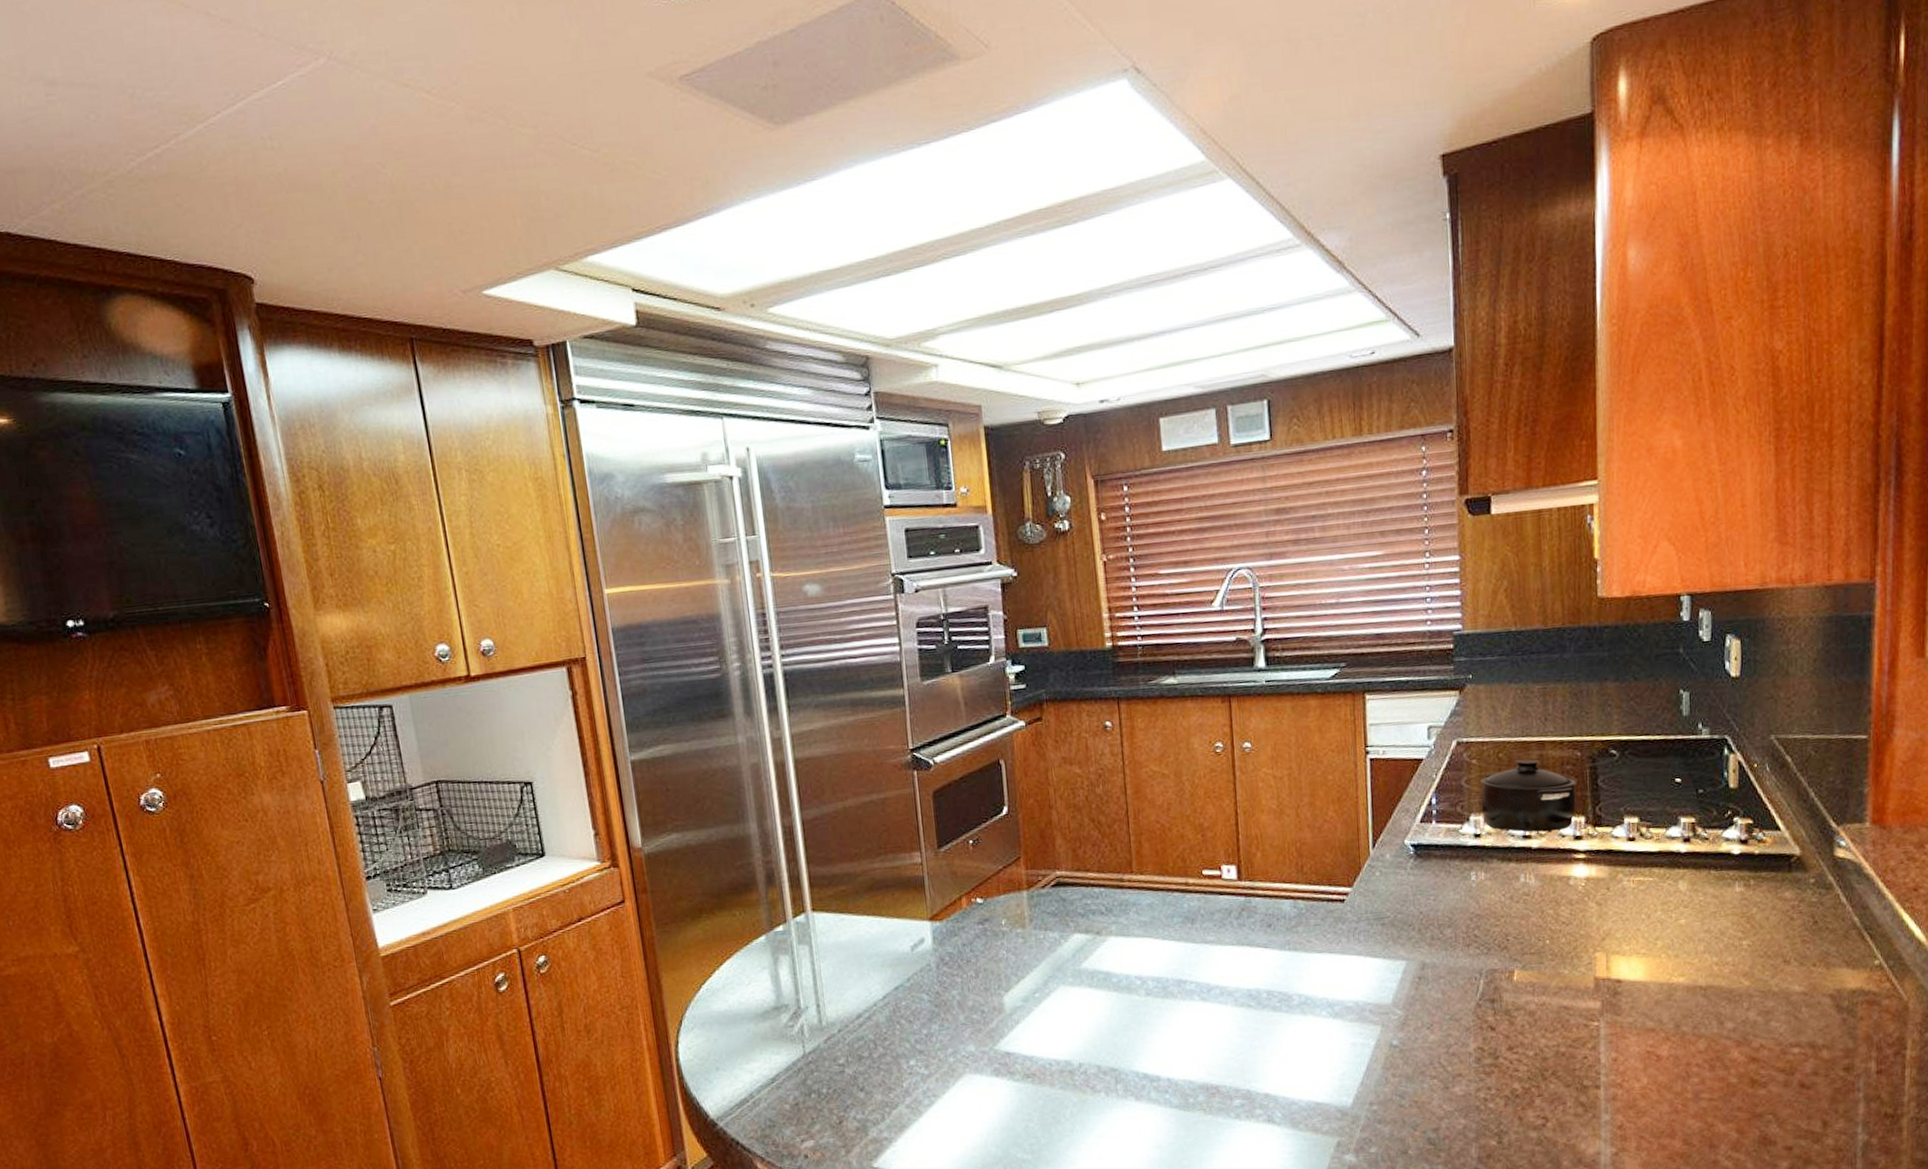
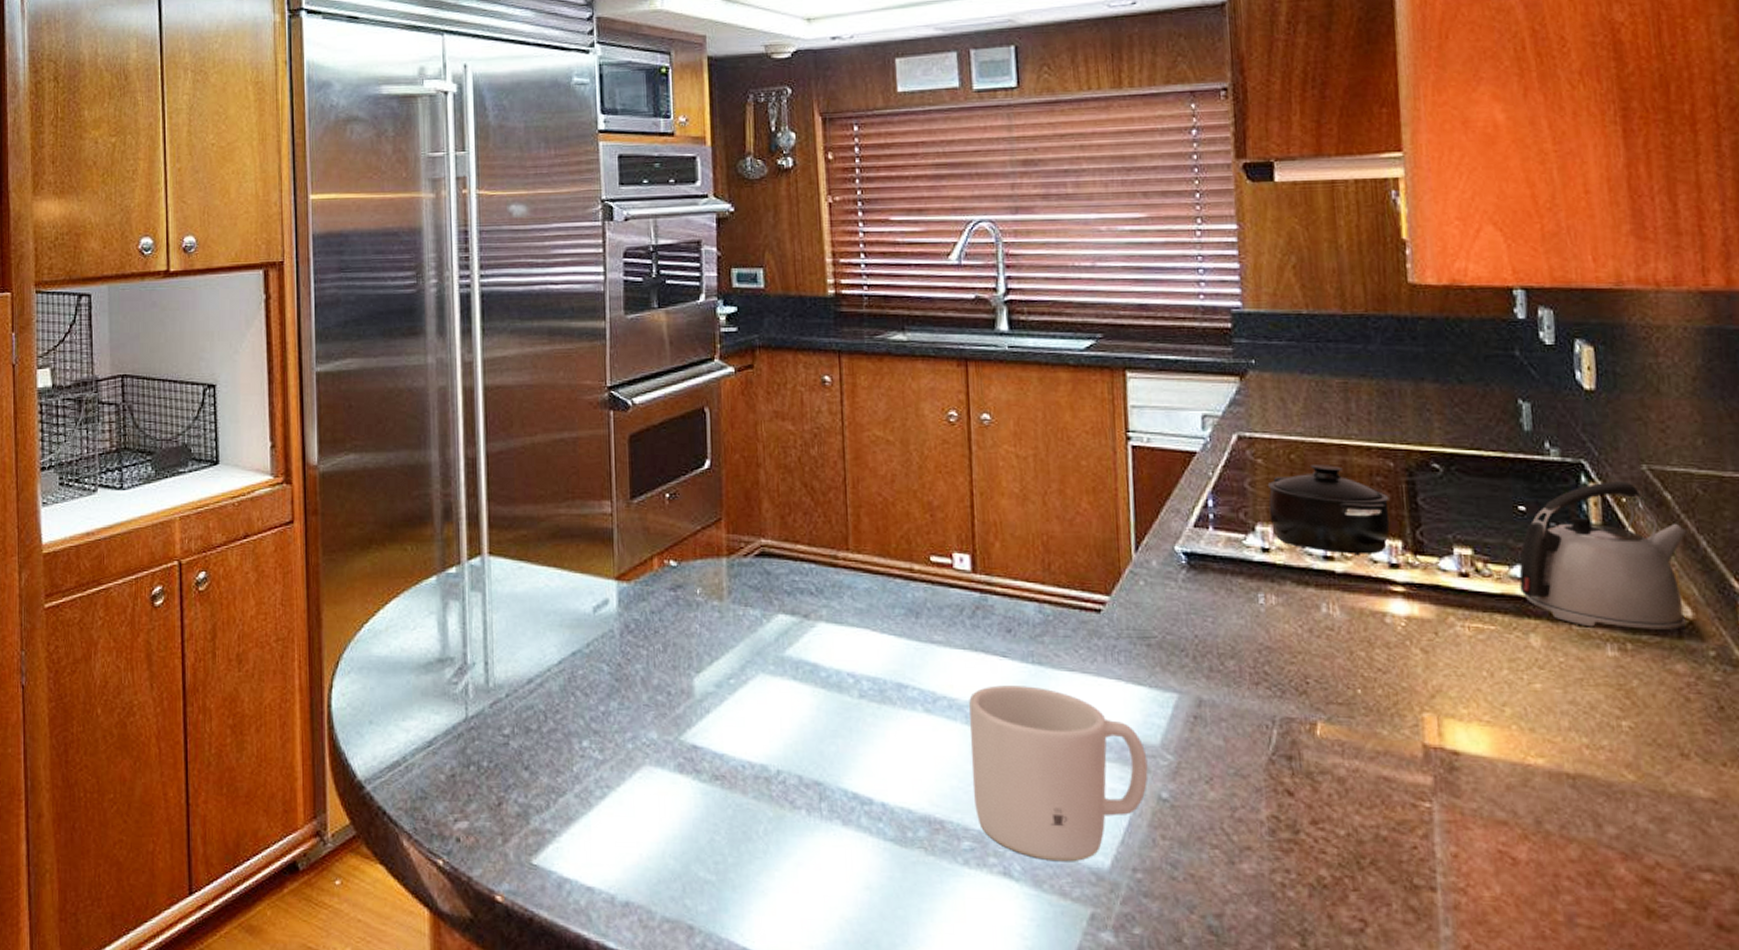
mug: none [1237,969,1382,1106] -> present [969,685,1148,862]
kettle: none [1673,750,1802,871] -> present [1519,481,1689,631]

